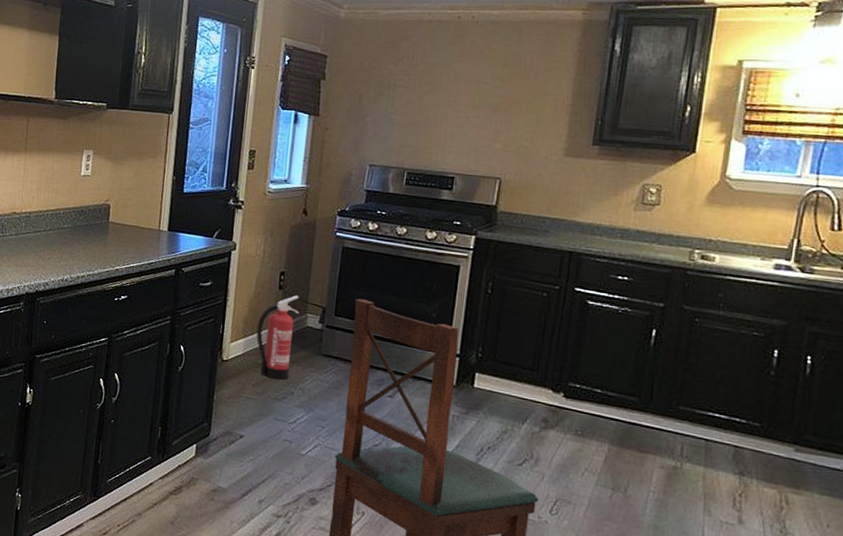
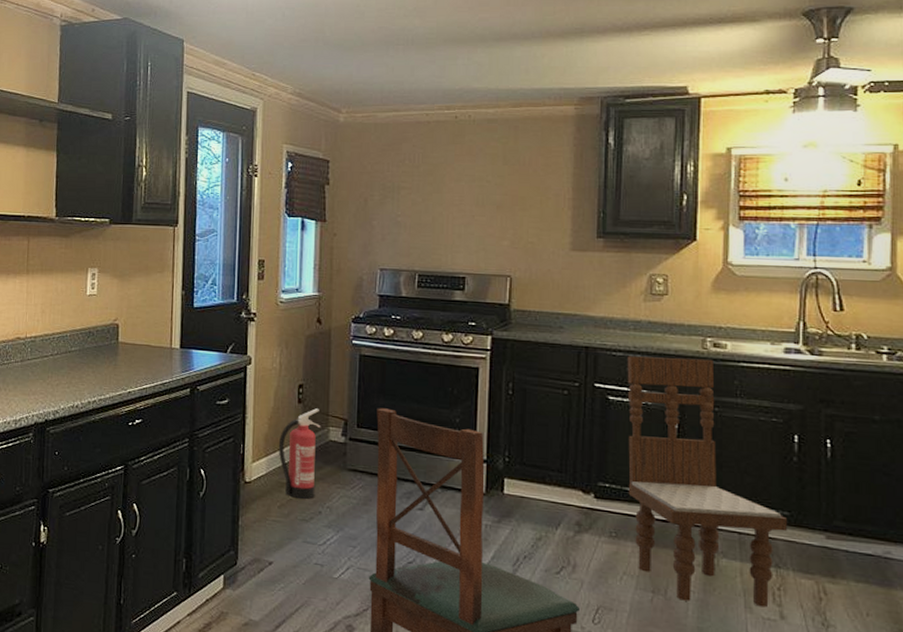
dining chair: none [598,263,757,512] -> present [627,356,787,608]

